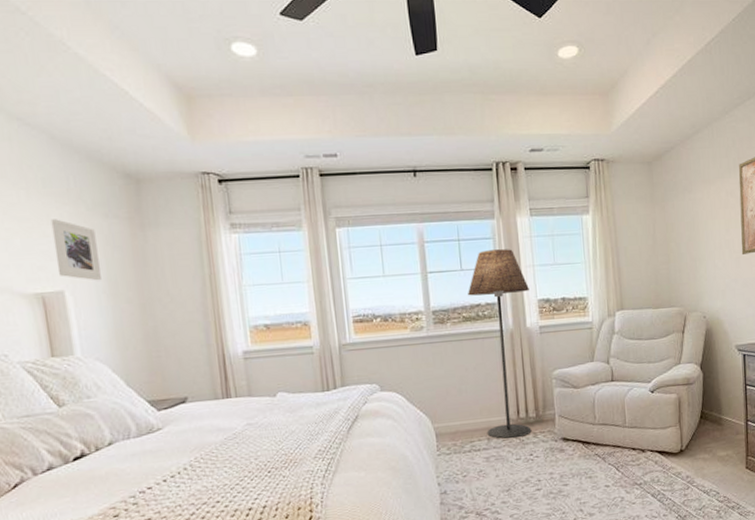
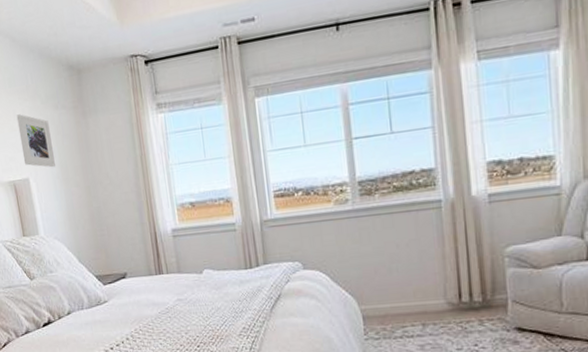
floor lamp: present [468,249,532,439] -> none [399,103,477,326]

